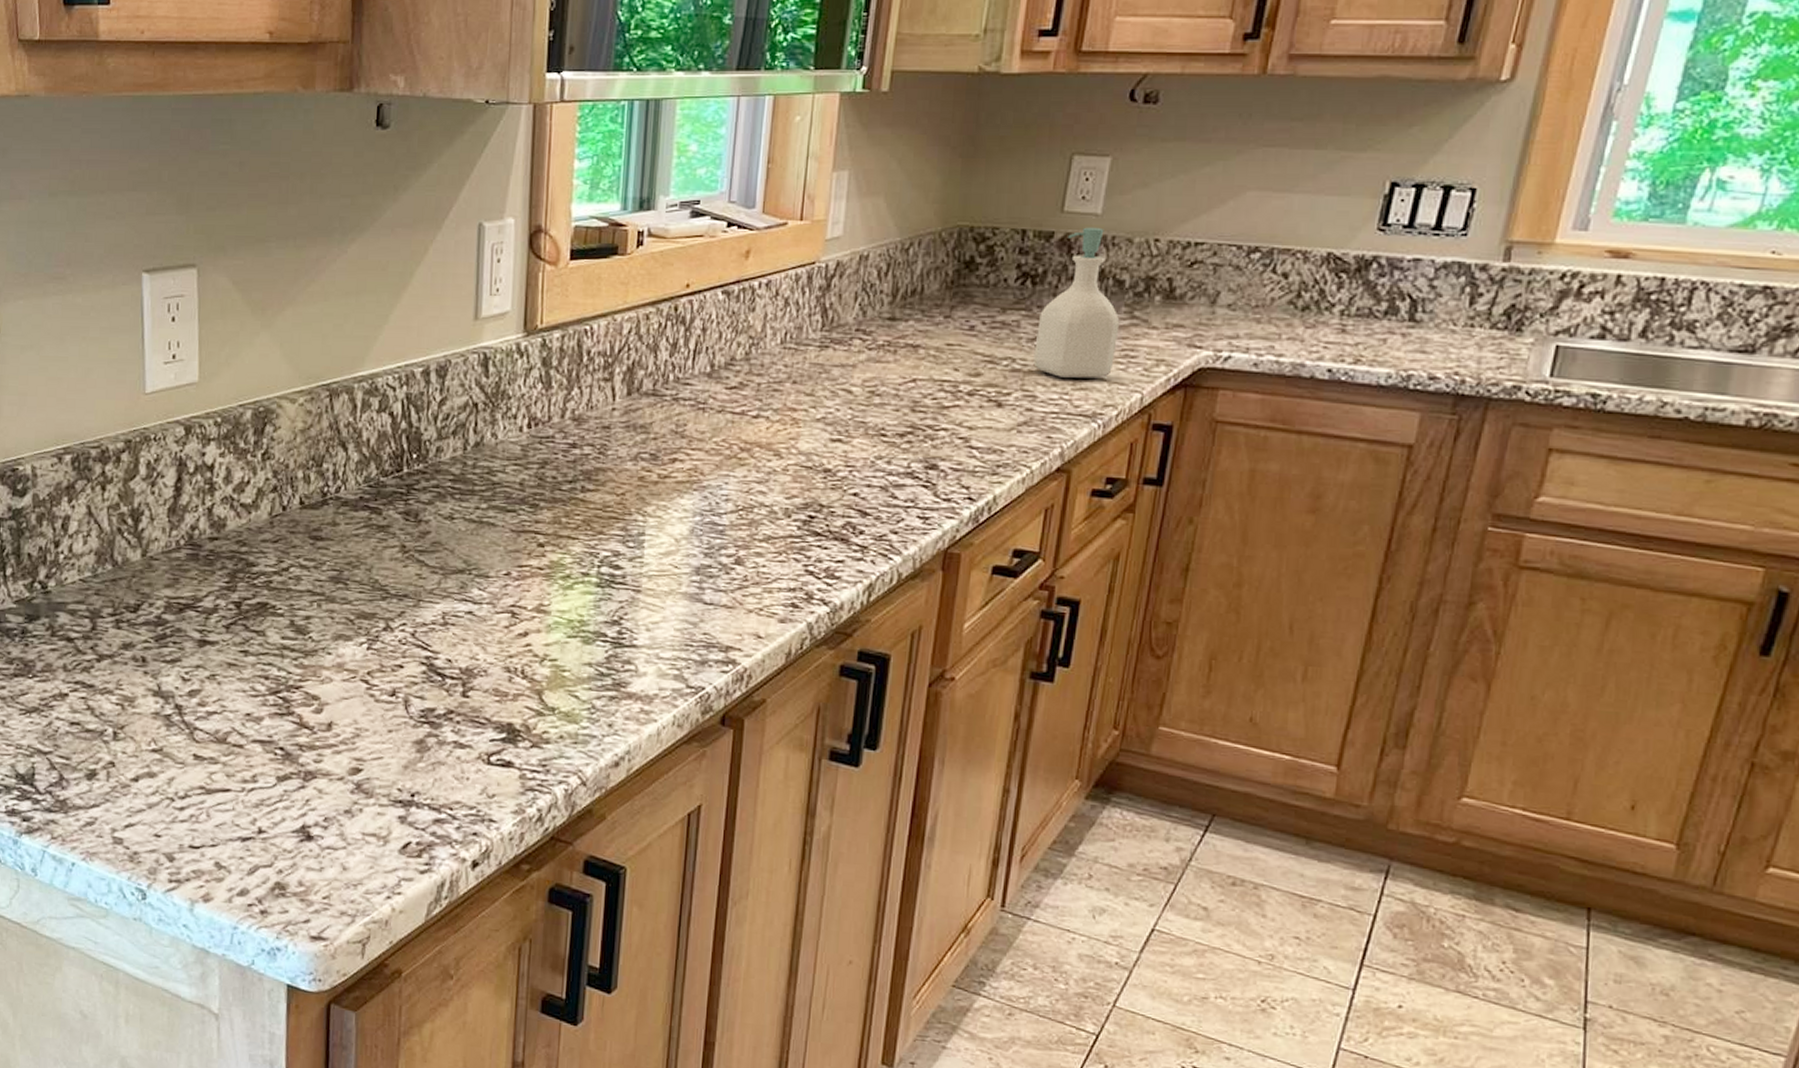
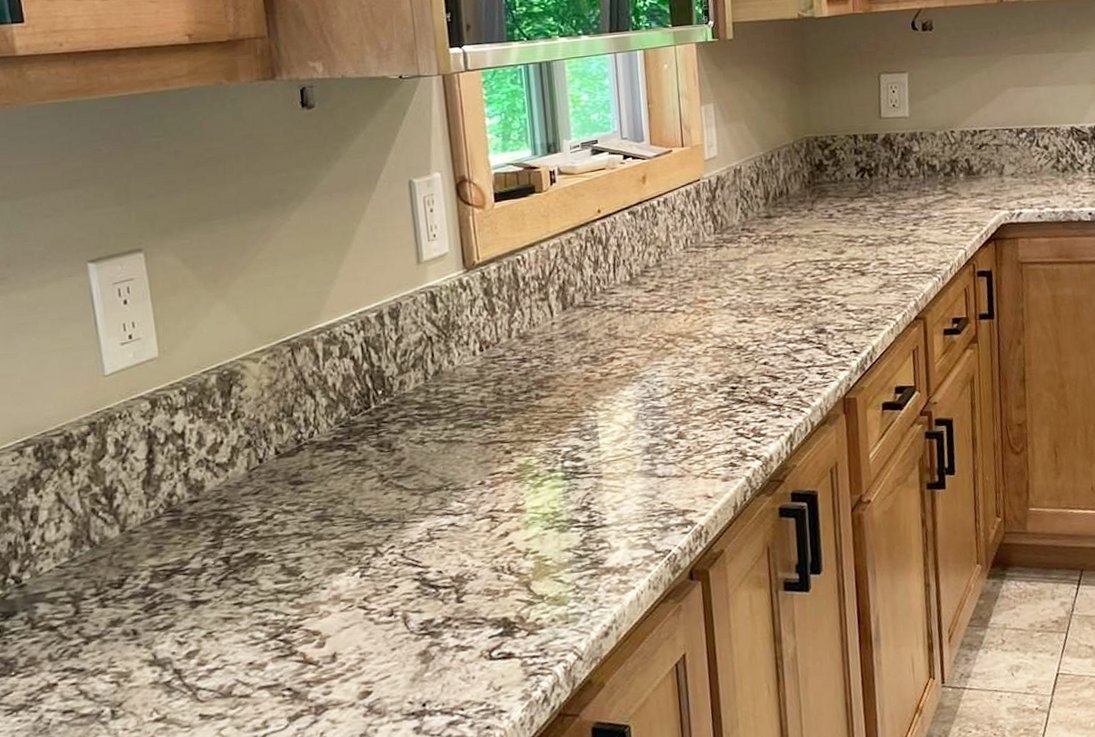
soap bottle: present [1033,227,1120,379] -> none [879,127,940,246]

